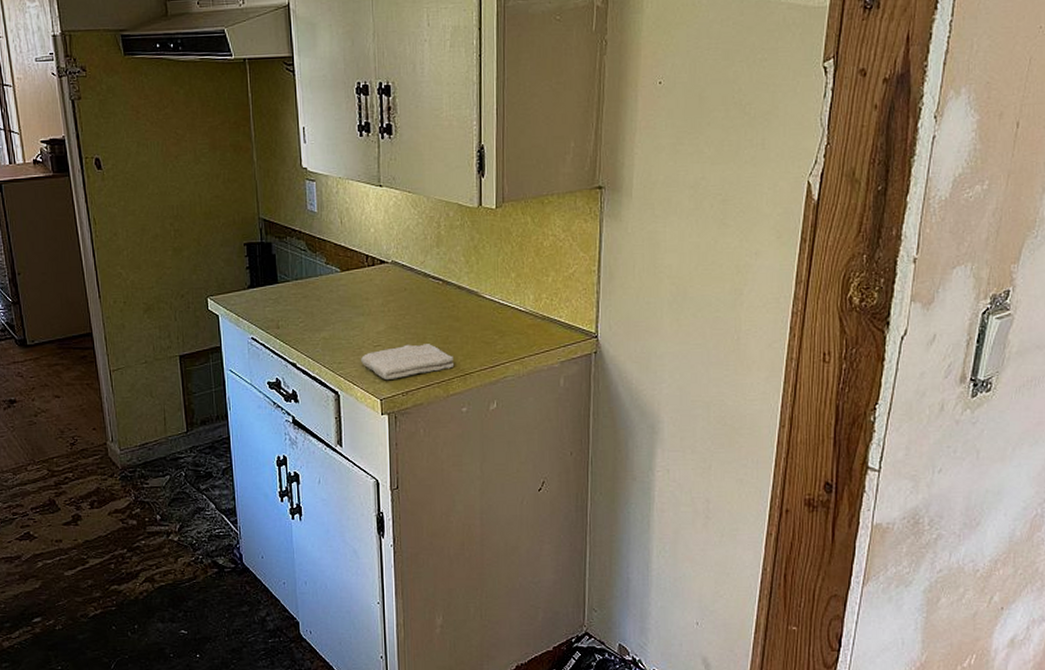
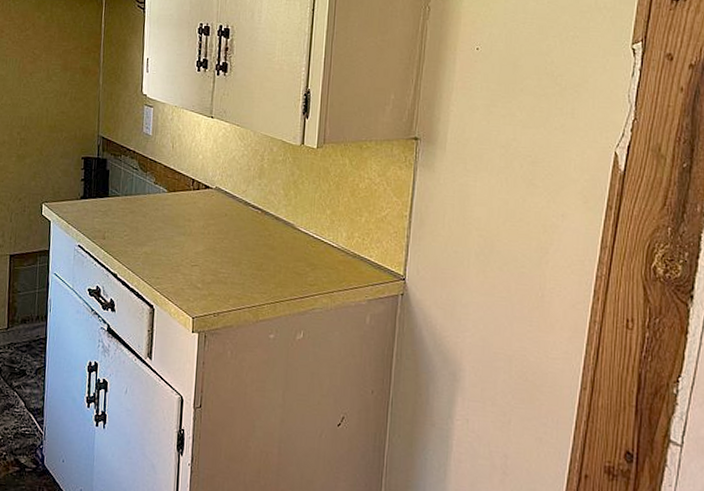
washcloth: present [361,344,455,379] -> none [178,267,266,299]

